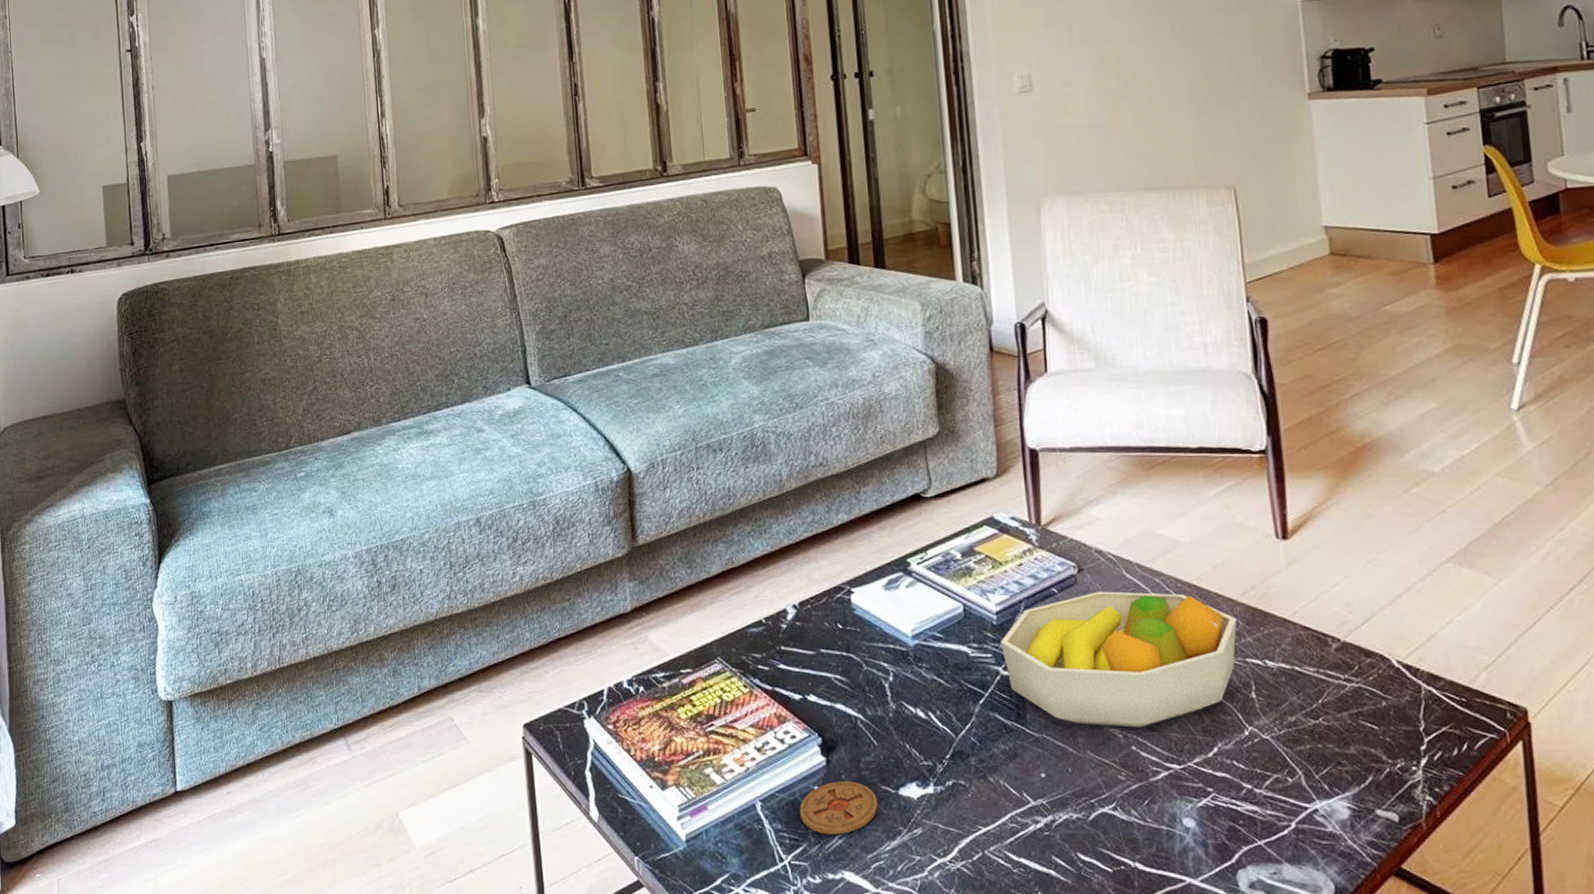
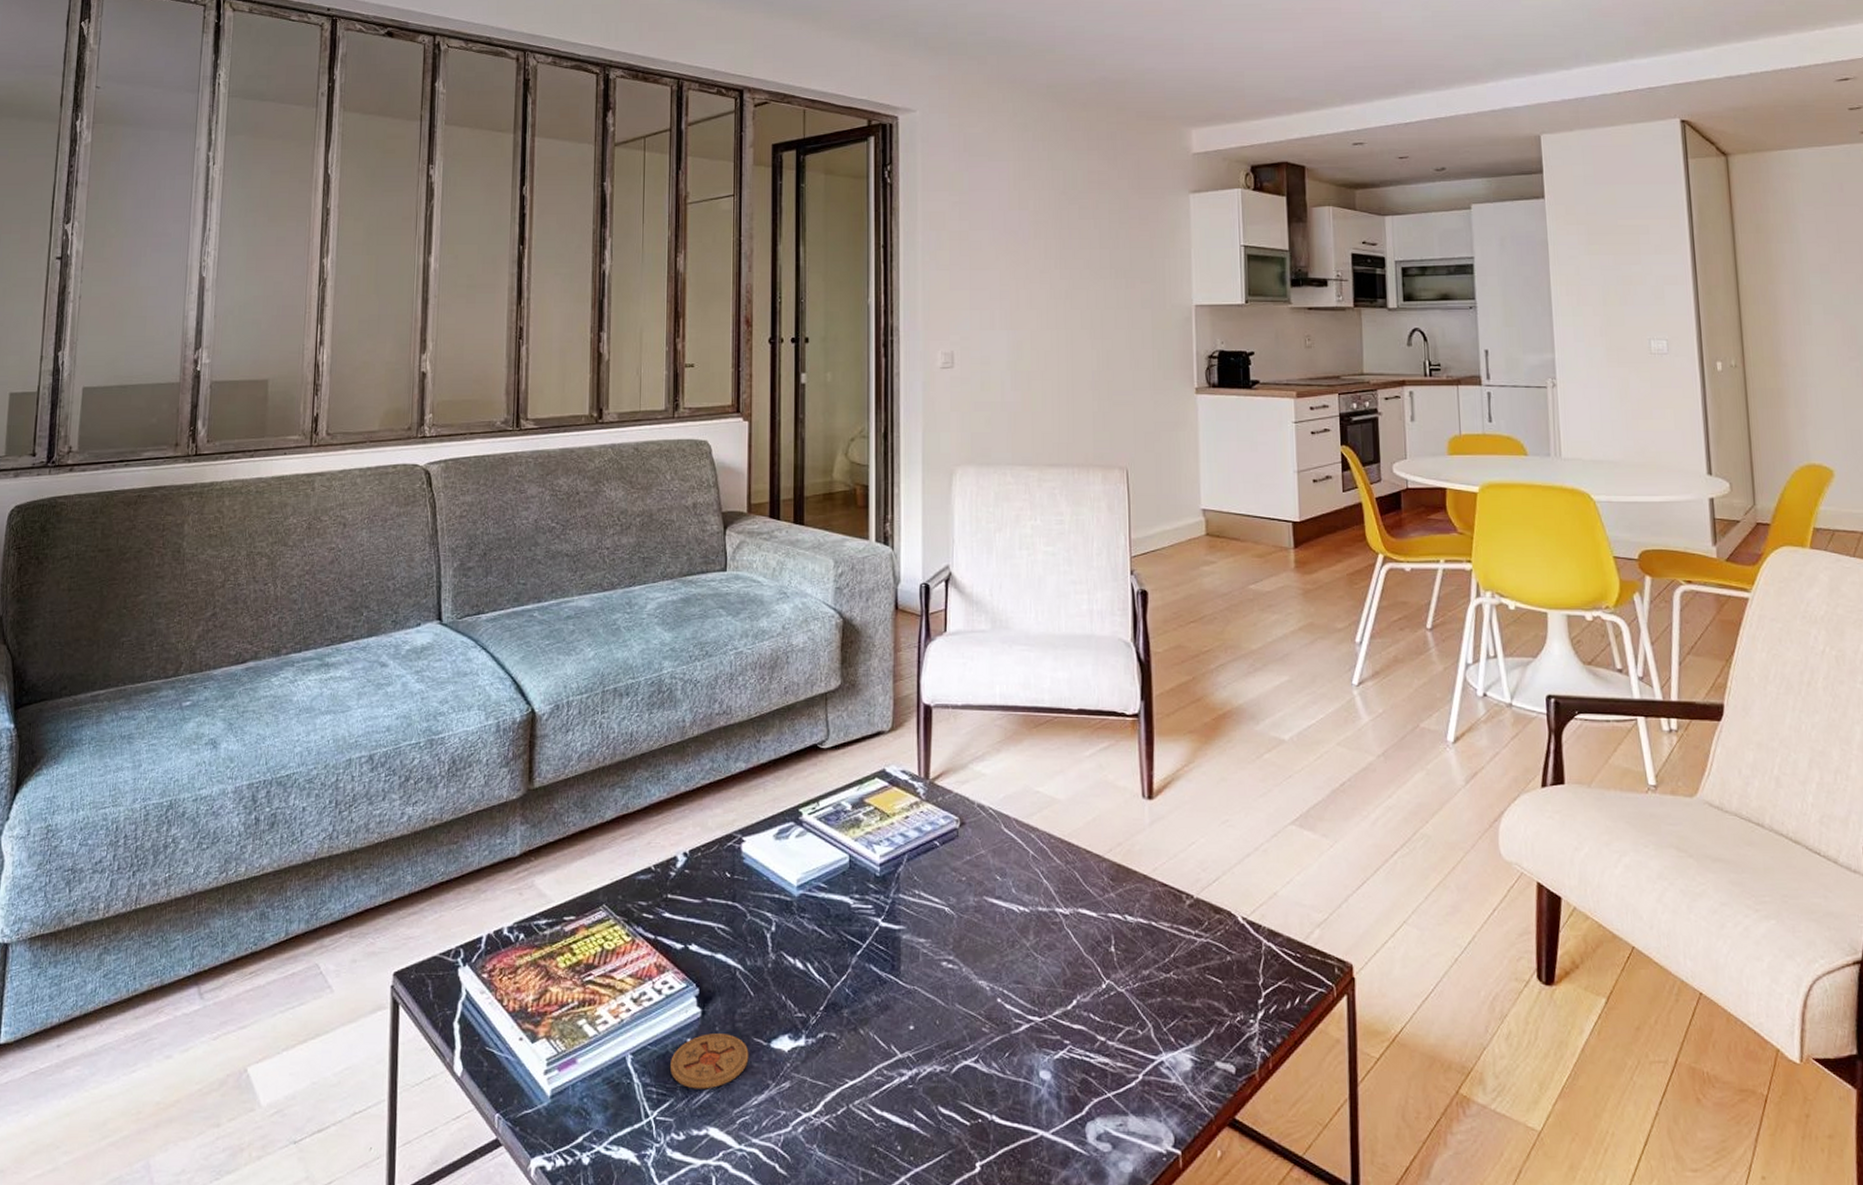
fruit bowl: present [1001,591,1237,728] -> none [882,845,1102,980]

